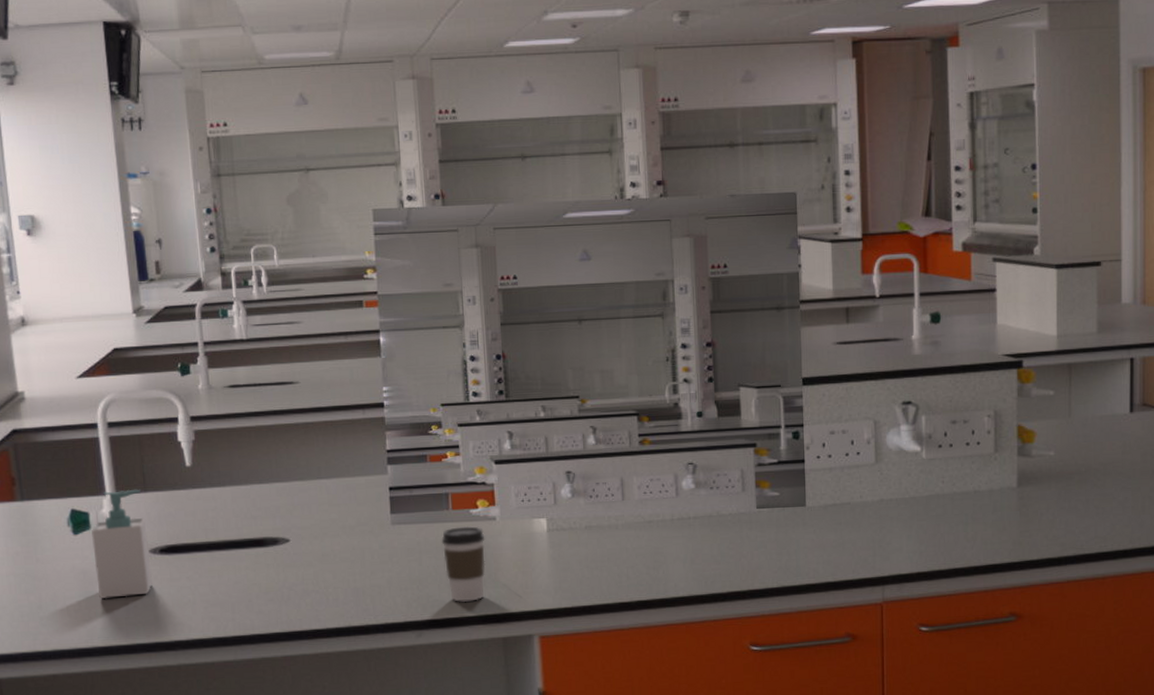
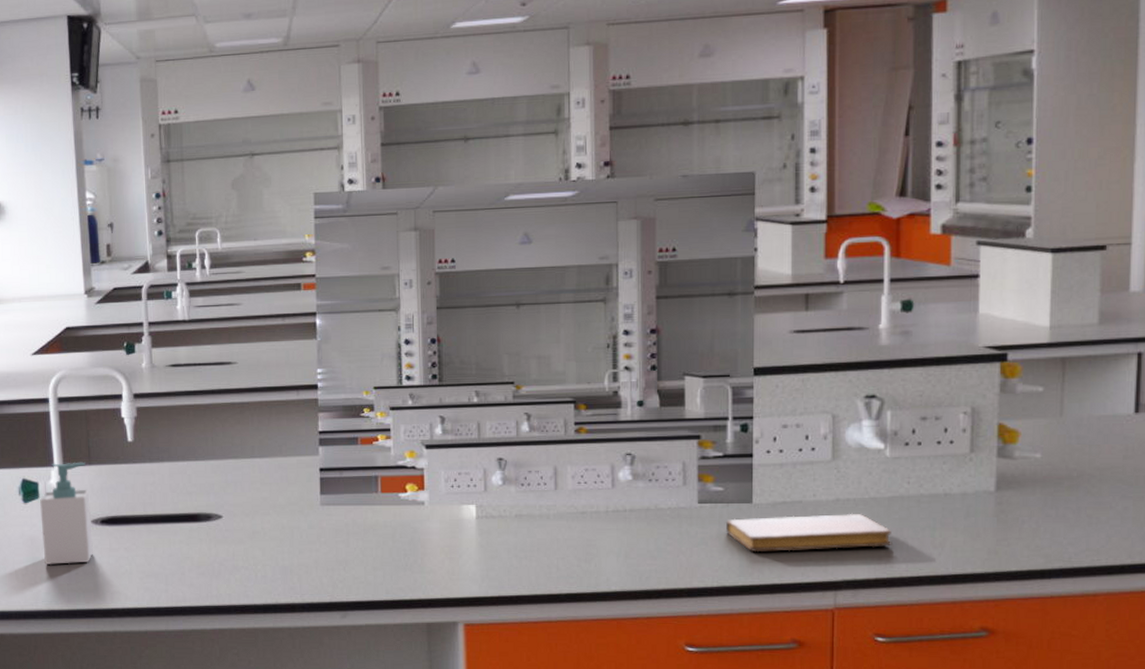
coffee cup: present [441,526,485,602] -> none [369,510,413,585]
notebook: none [782,513,931,552] -> present [725,514,892,551]

